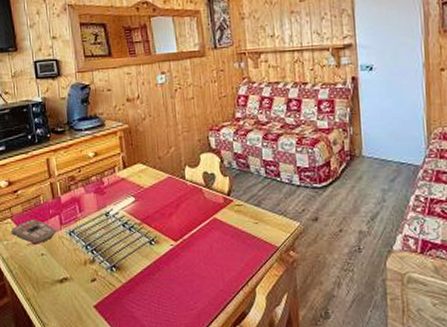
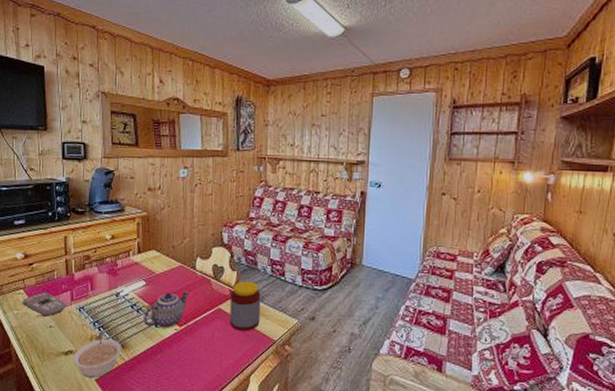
legume: none [68,255,118,305] -> present [72,331,122,378]
teapot: none [136,203,181,245] -> present [143,290,189,328]
jar: none [225,186,260,240] -> present [230,281,261,331]

